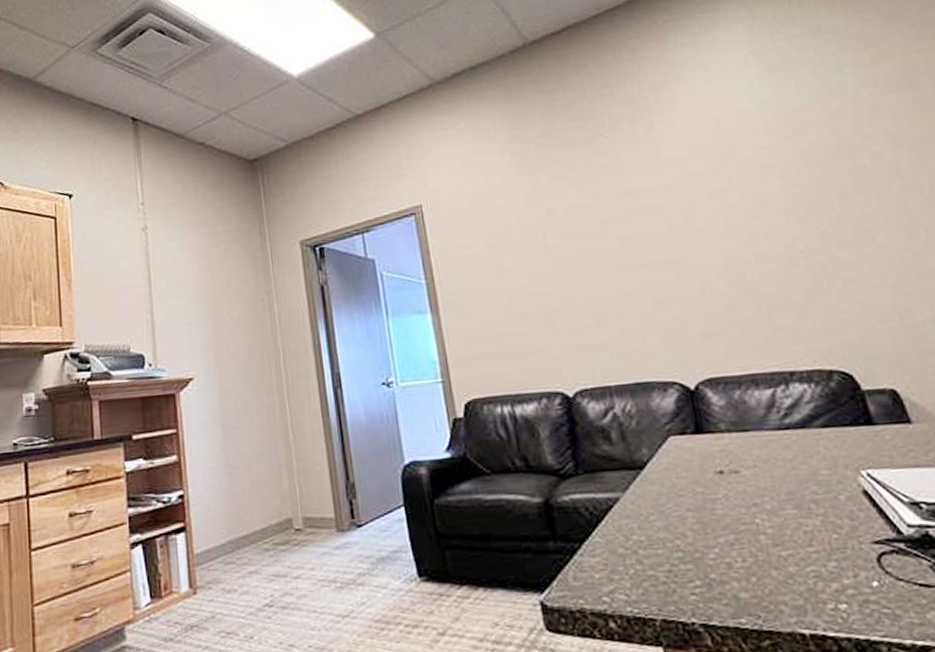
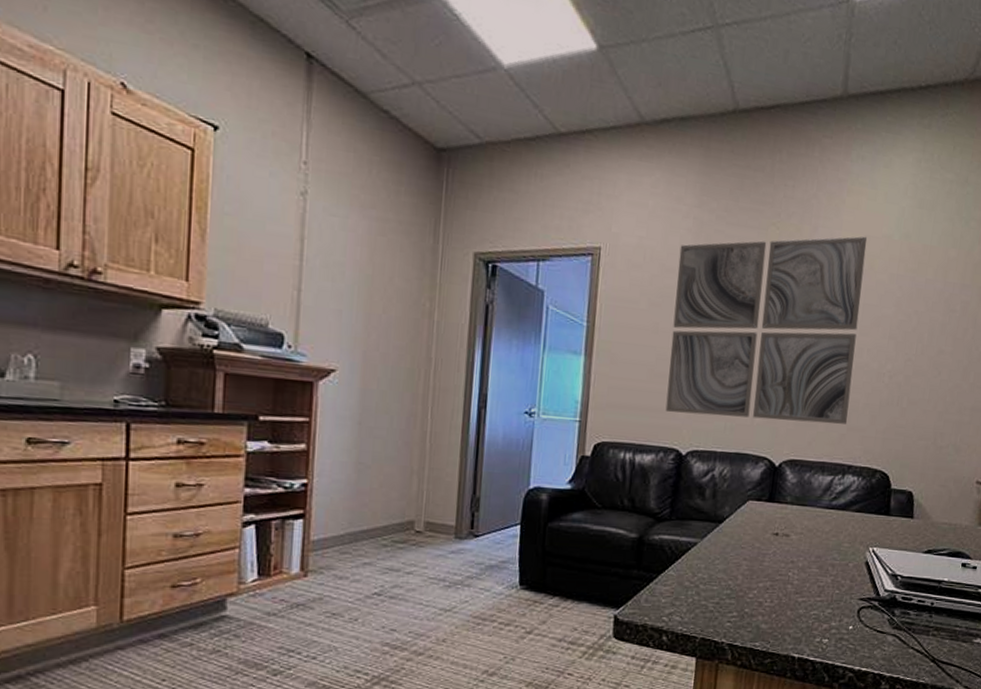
wall art: none [504,118,769,354] -> present [665,236,868,424]

